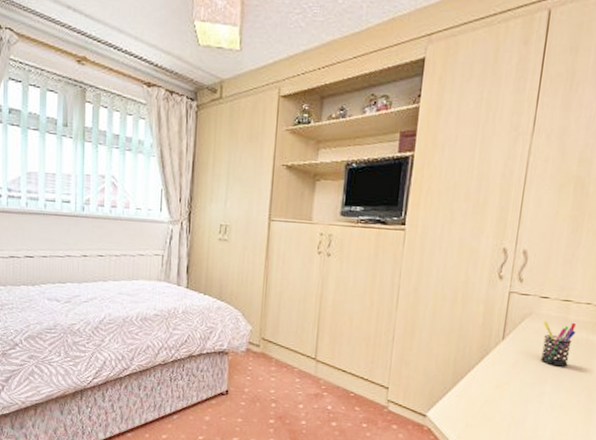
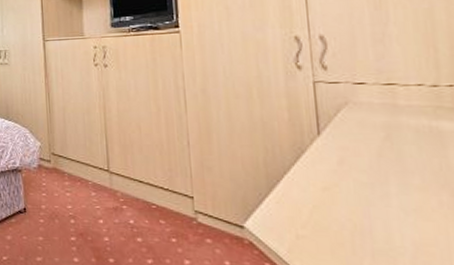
pen holder: present [541,321,576,367] -> none [364,108,412,161]

